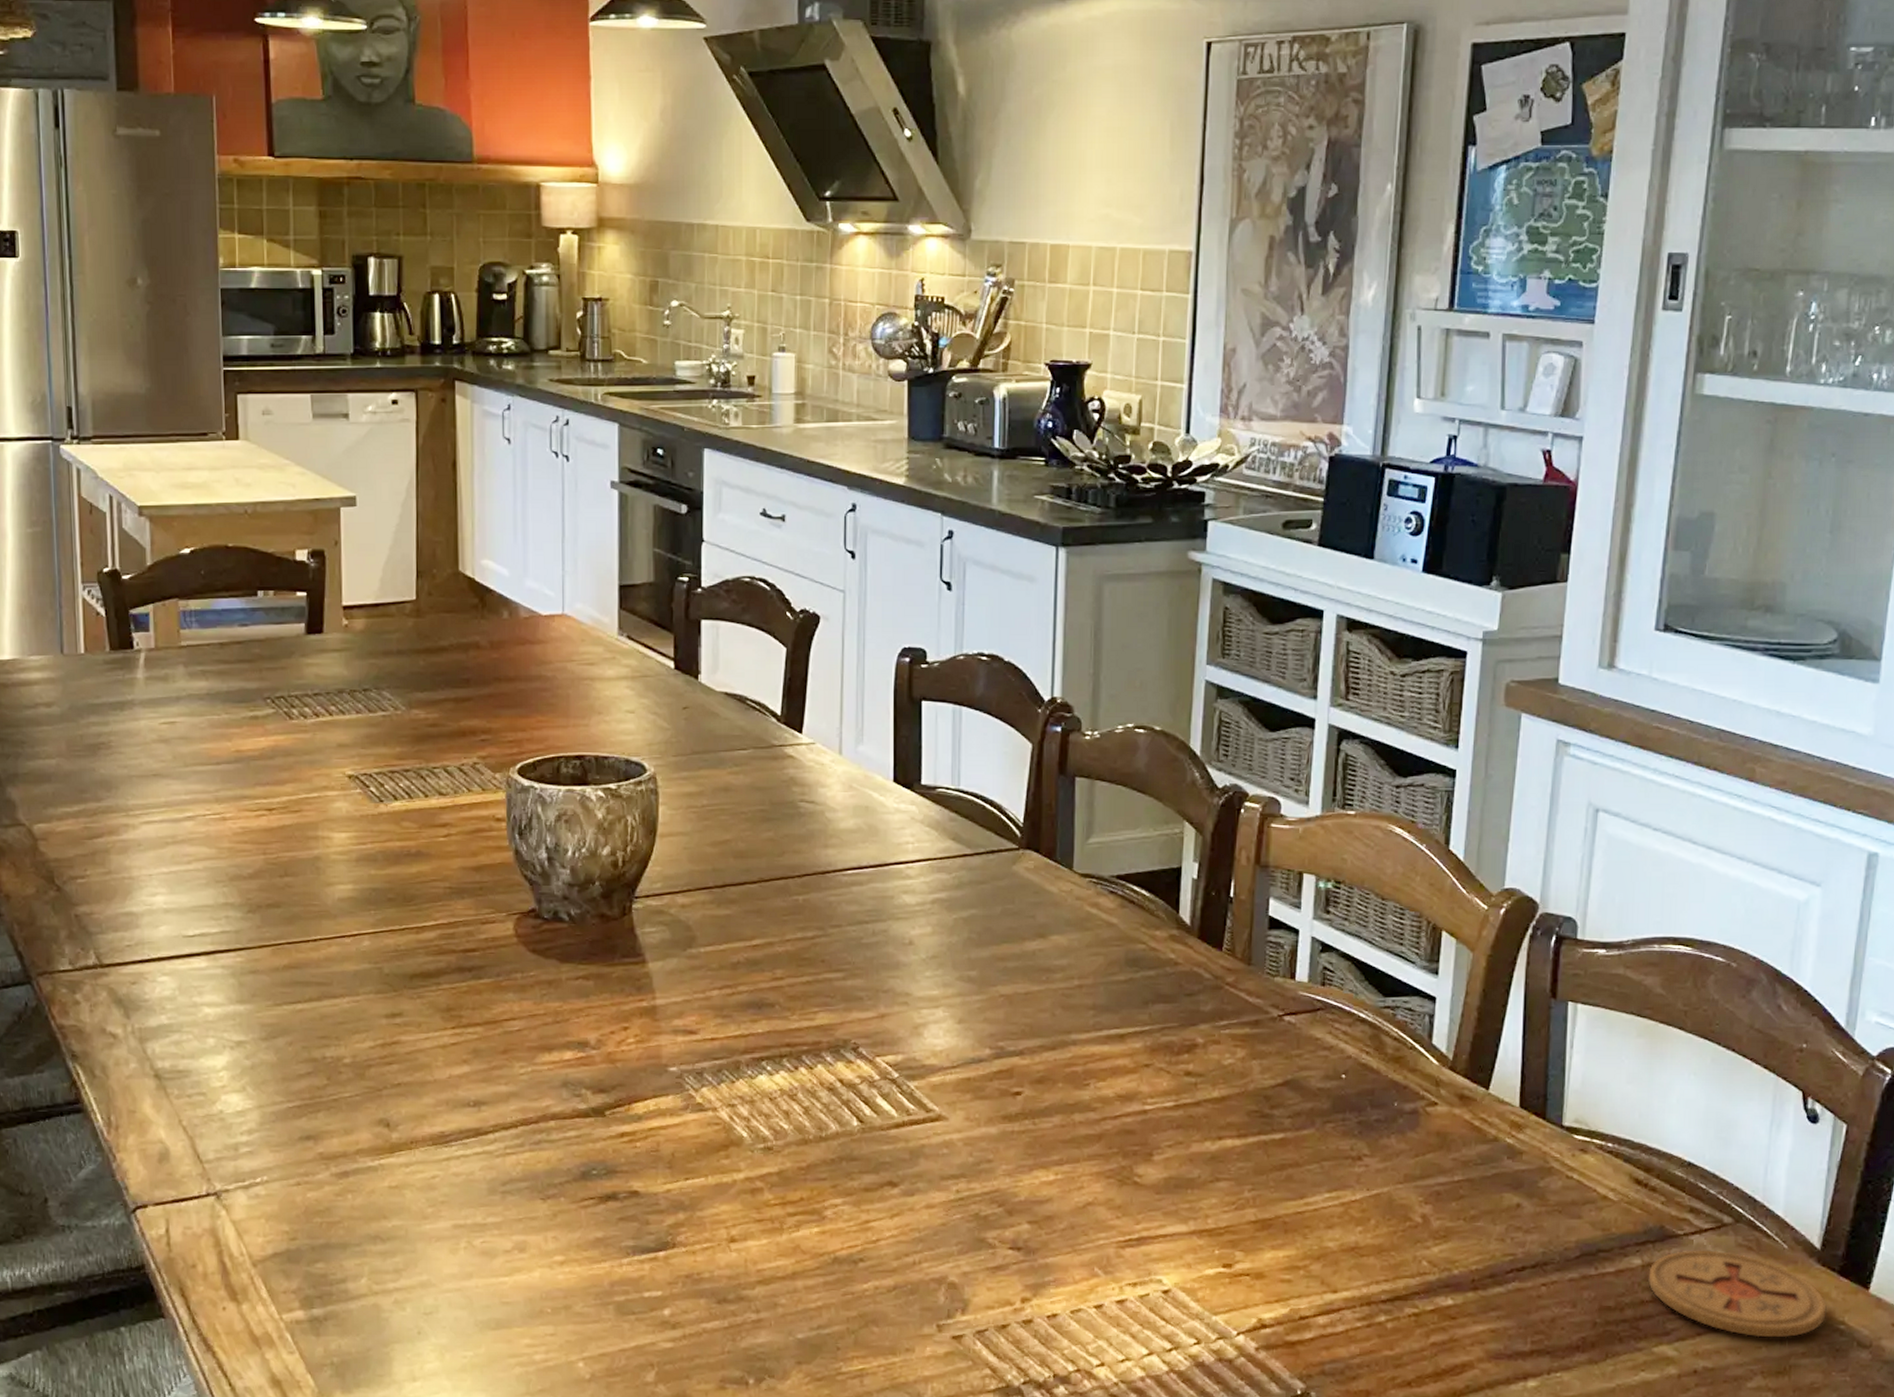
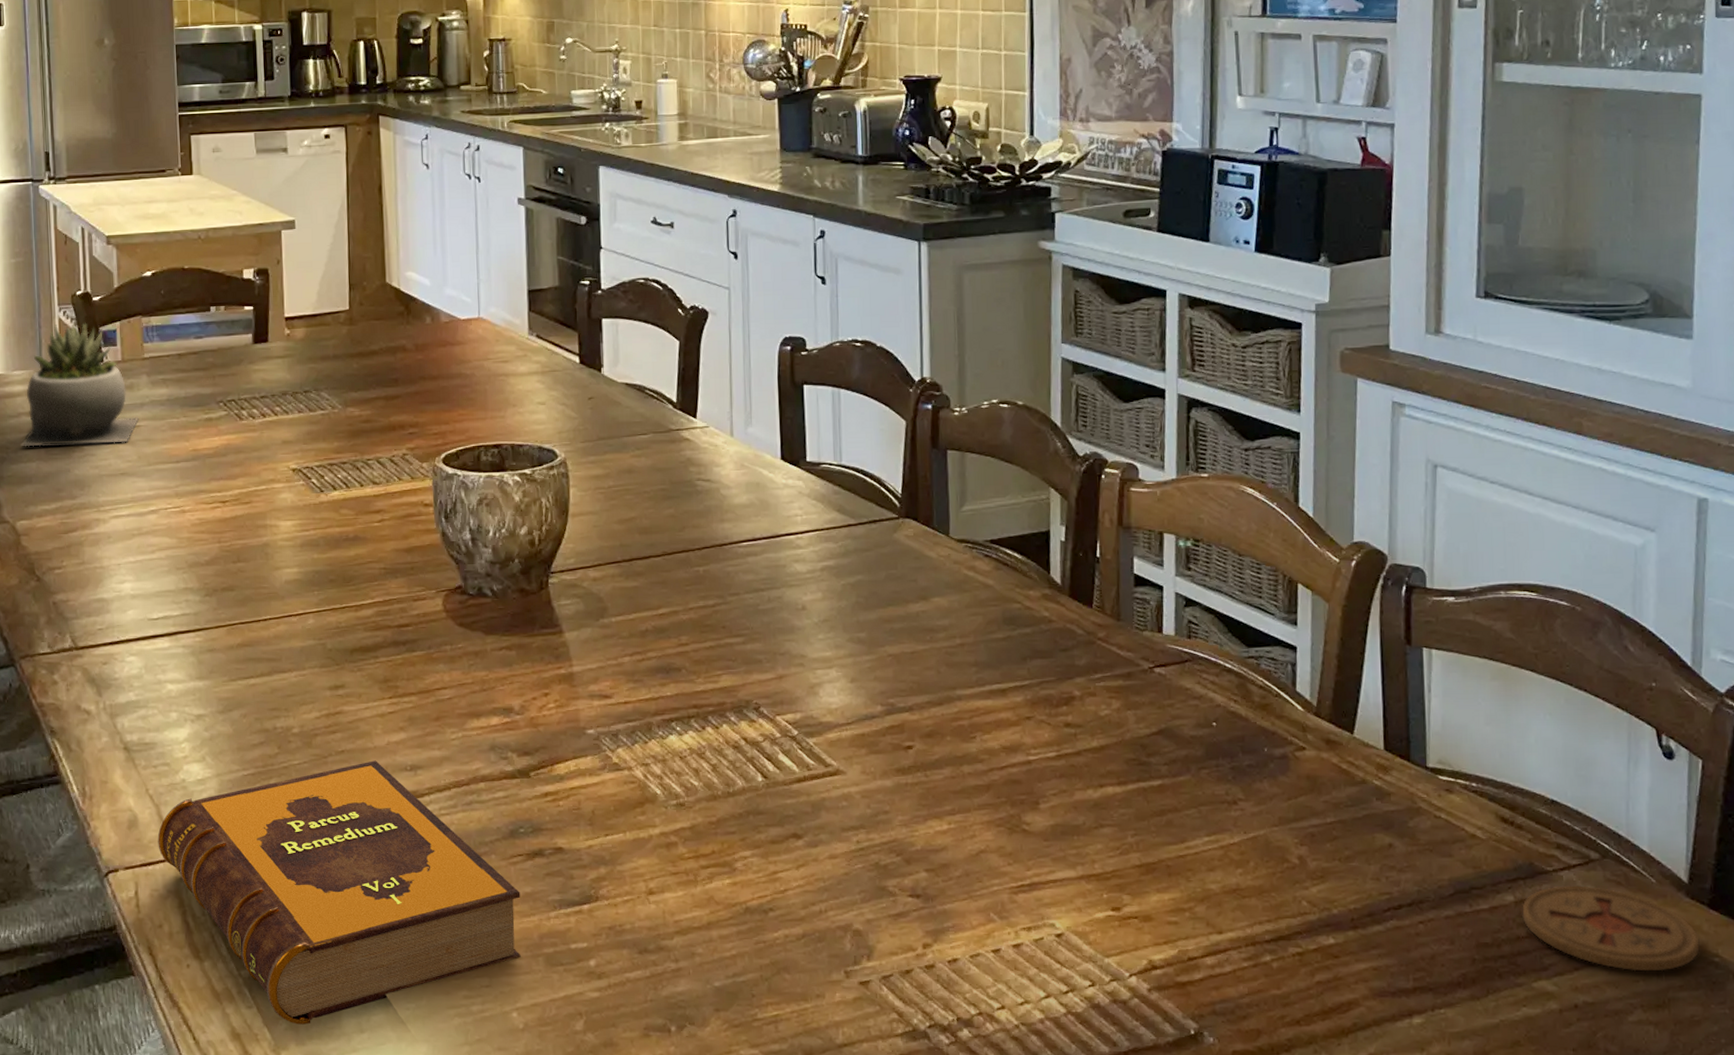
succulent plant: none [38,602,174,742] -> present [20,322,139,447]
hardback book: none [191,1095,591,1372] -> present [157,760,521,1025]

